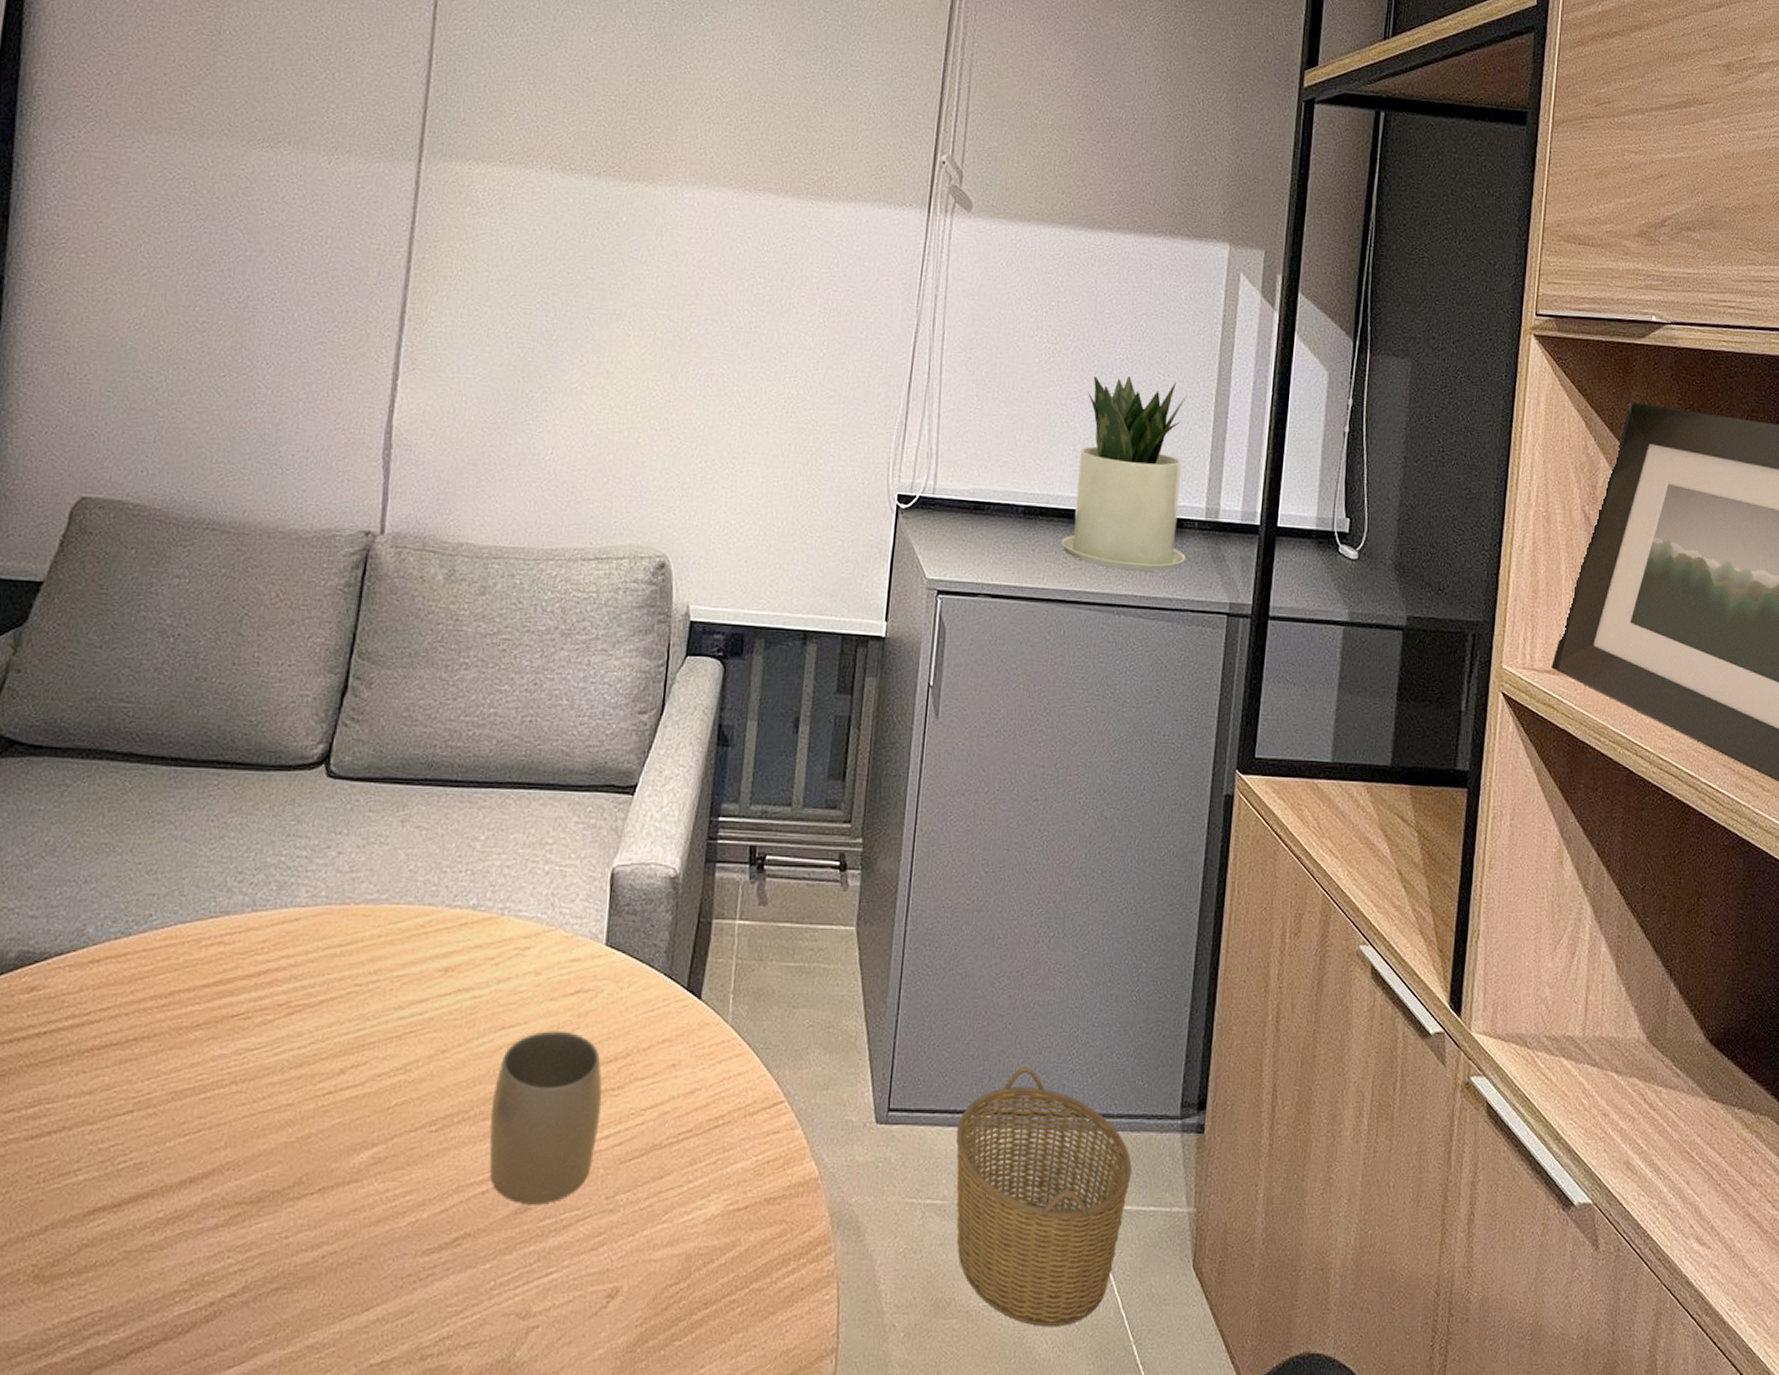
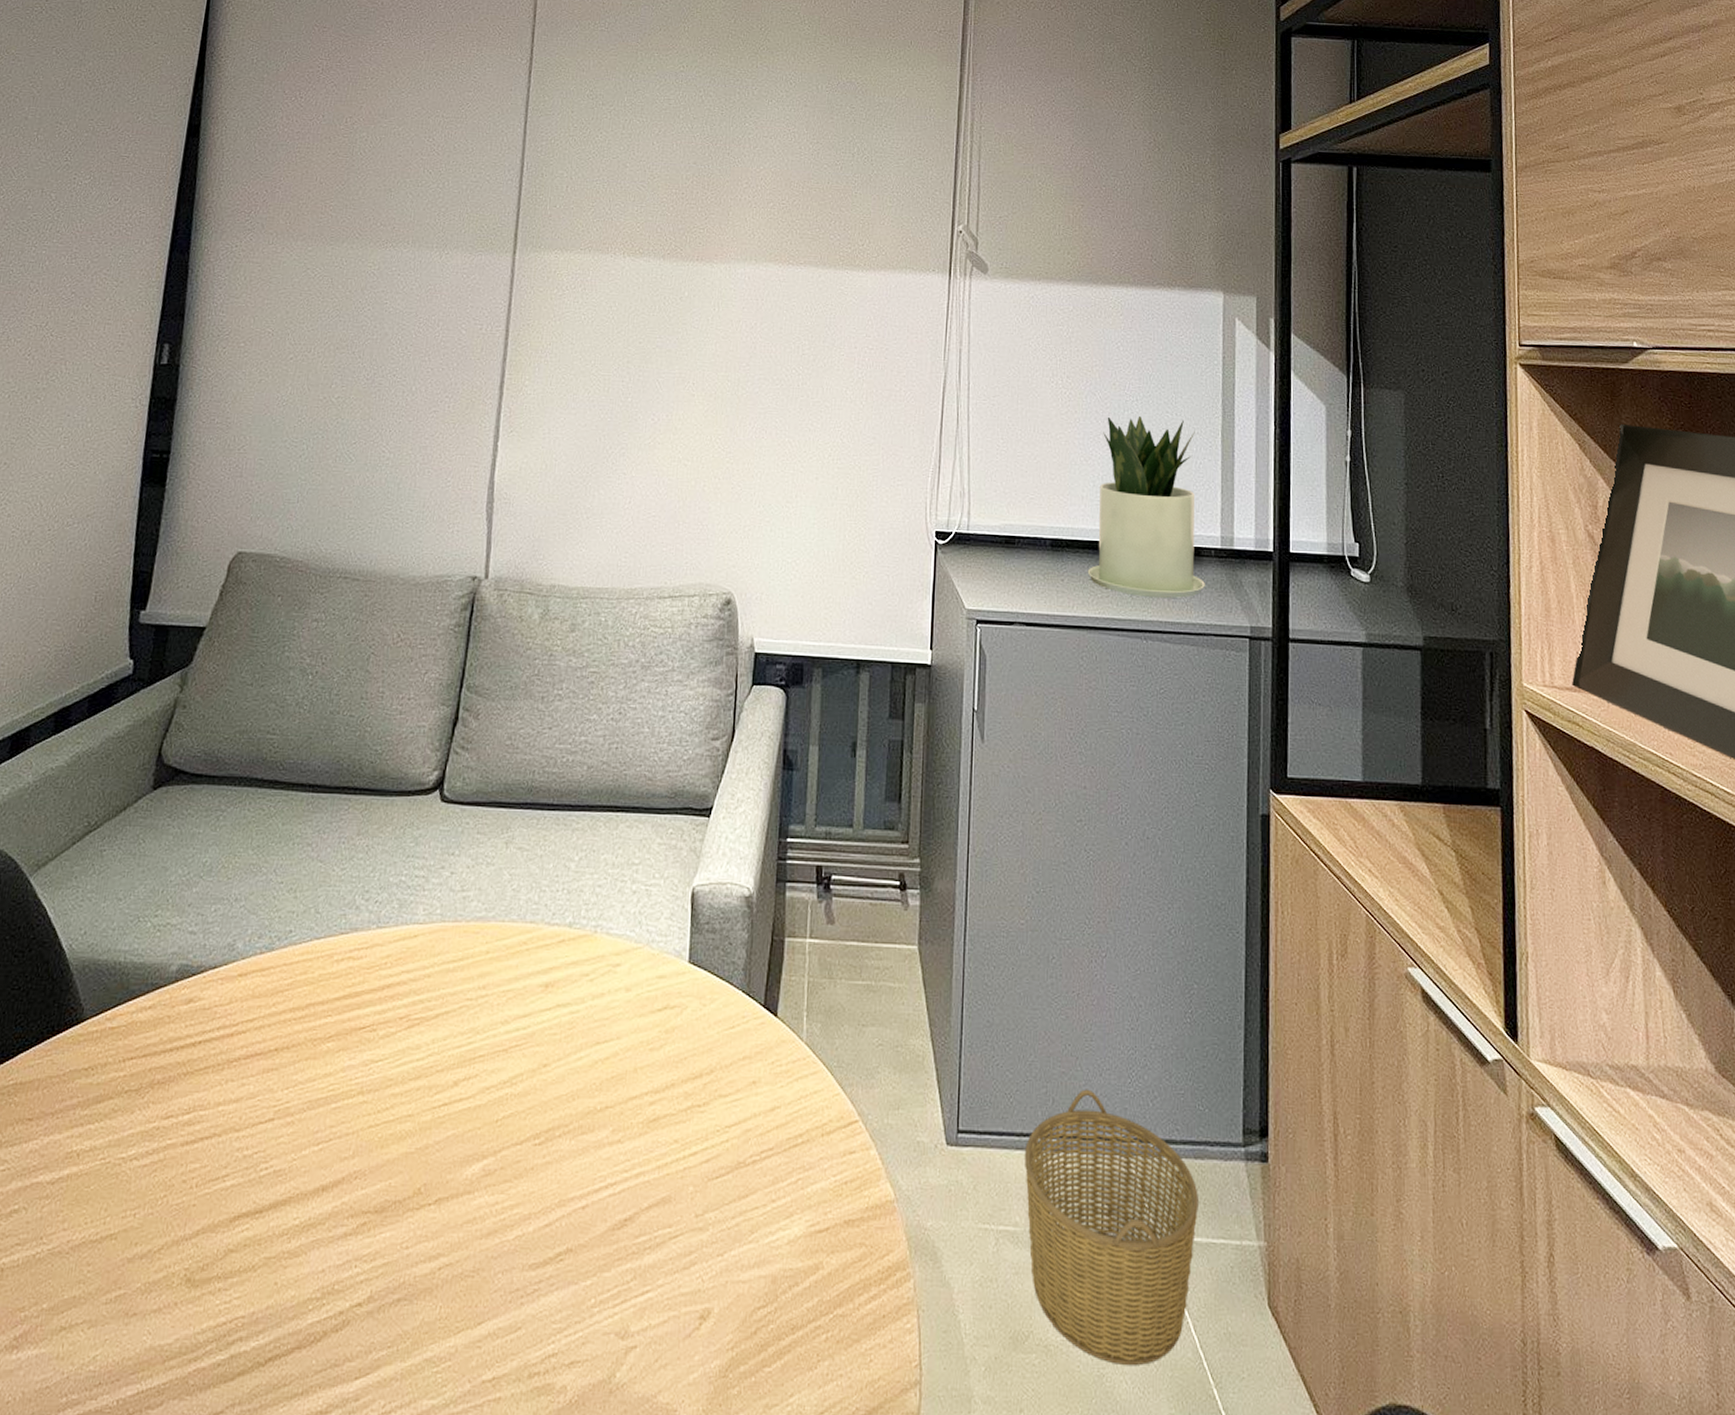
mug: present [489,1031,602,1205] -> none [588,1046,690,1221]

